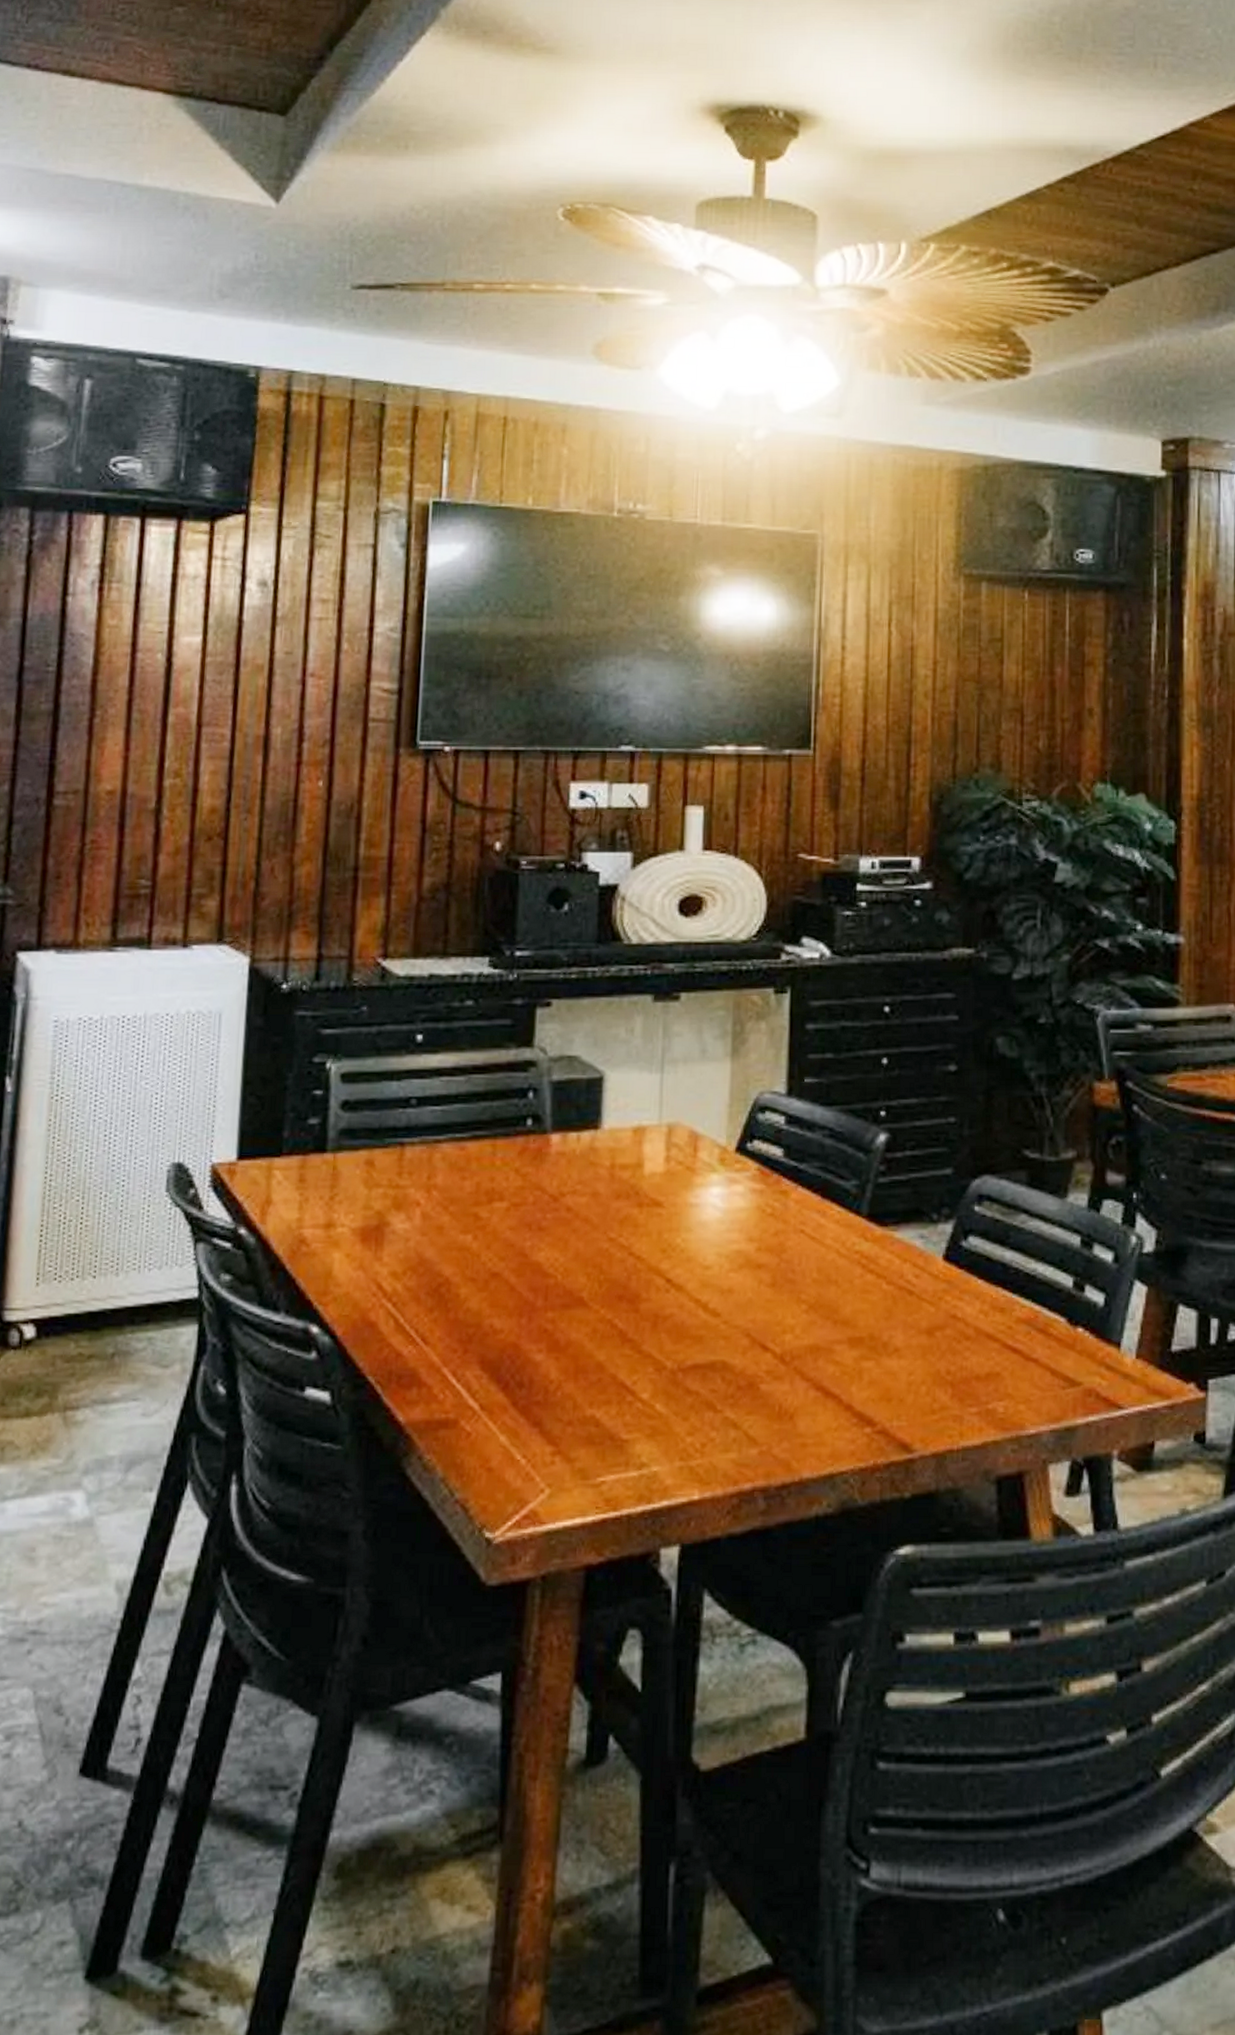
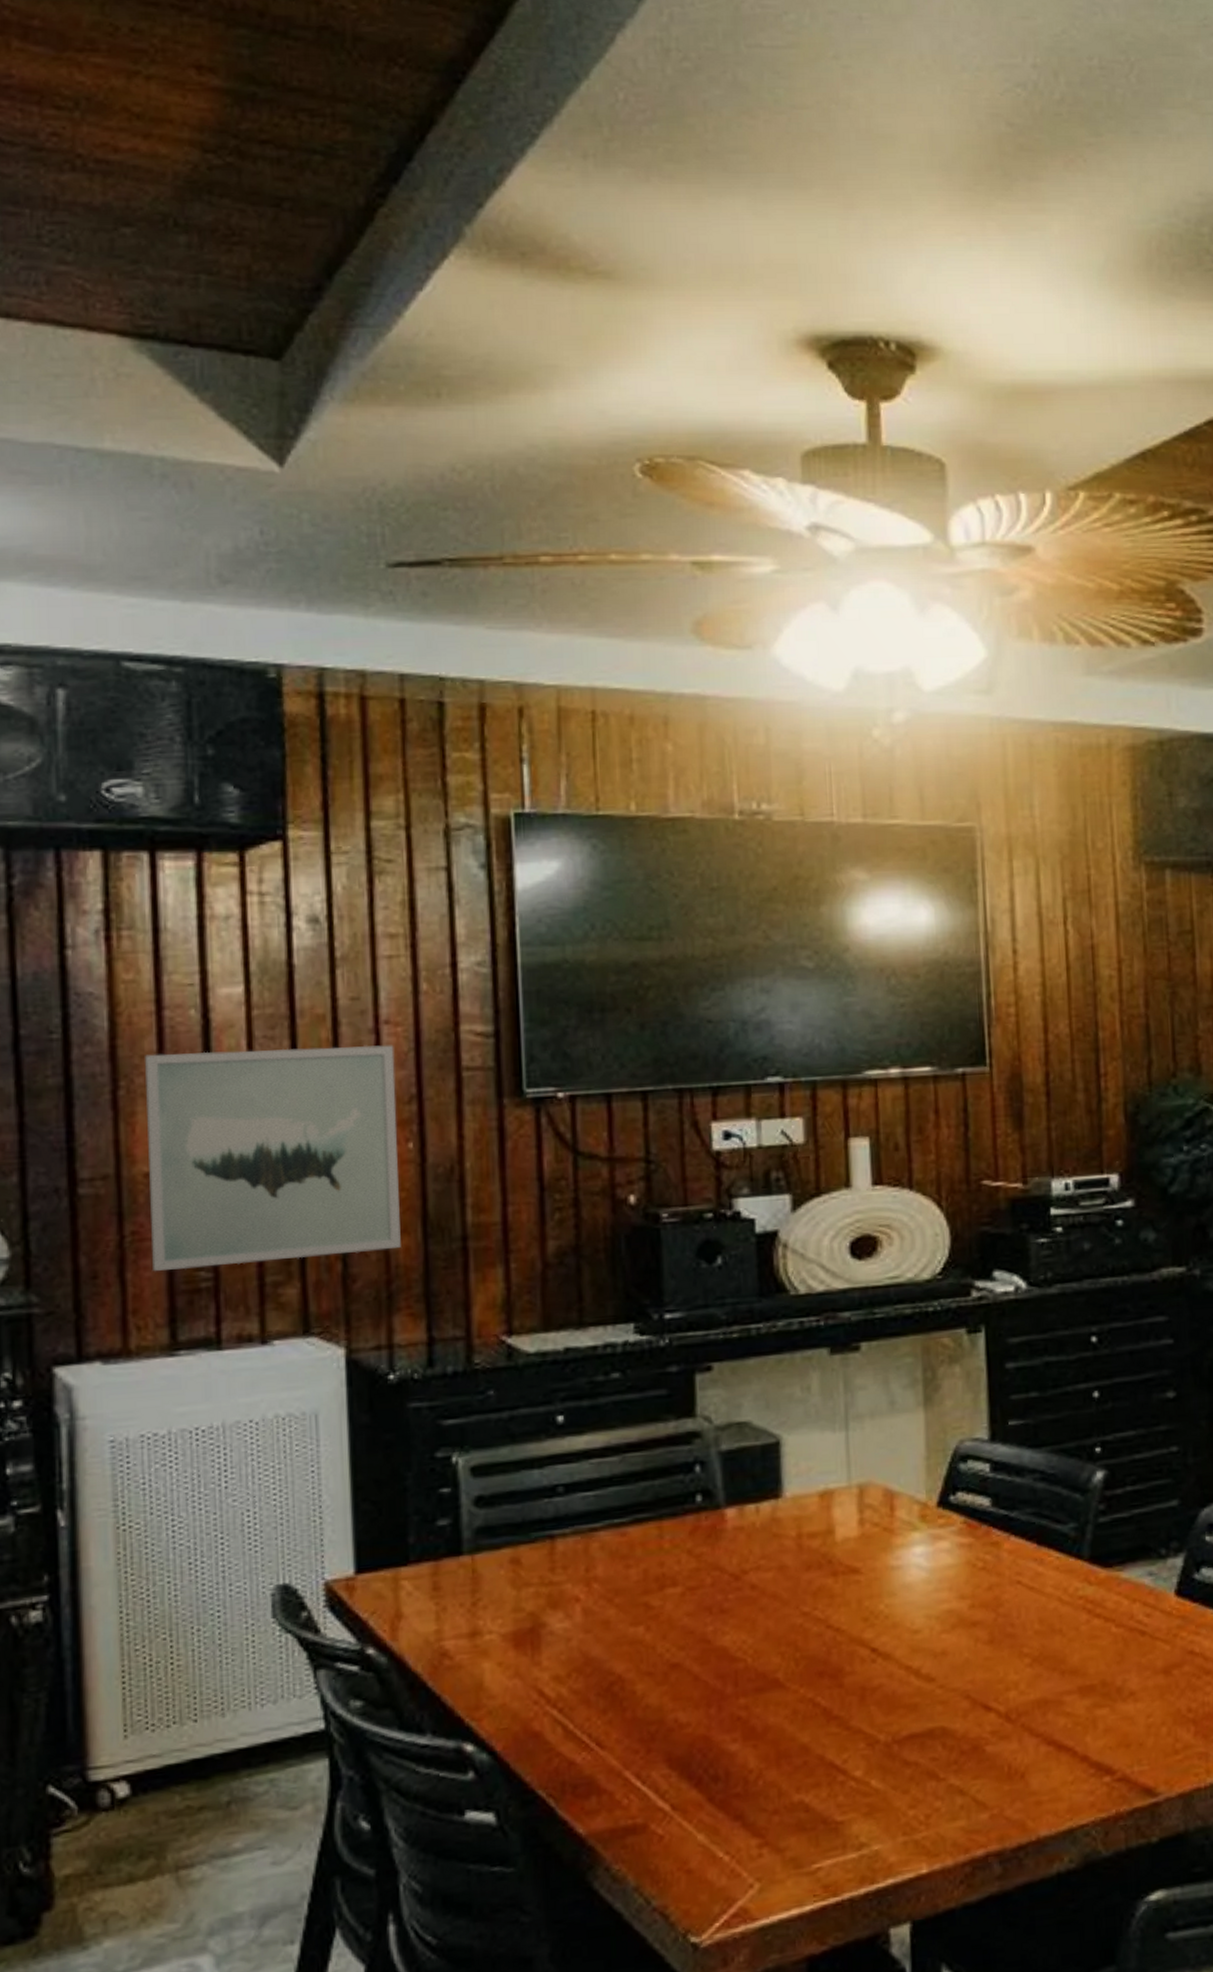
wall art: none [104,689,316,877] -> present [144,1045,401,1272]

